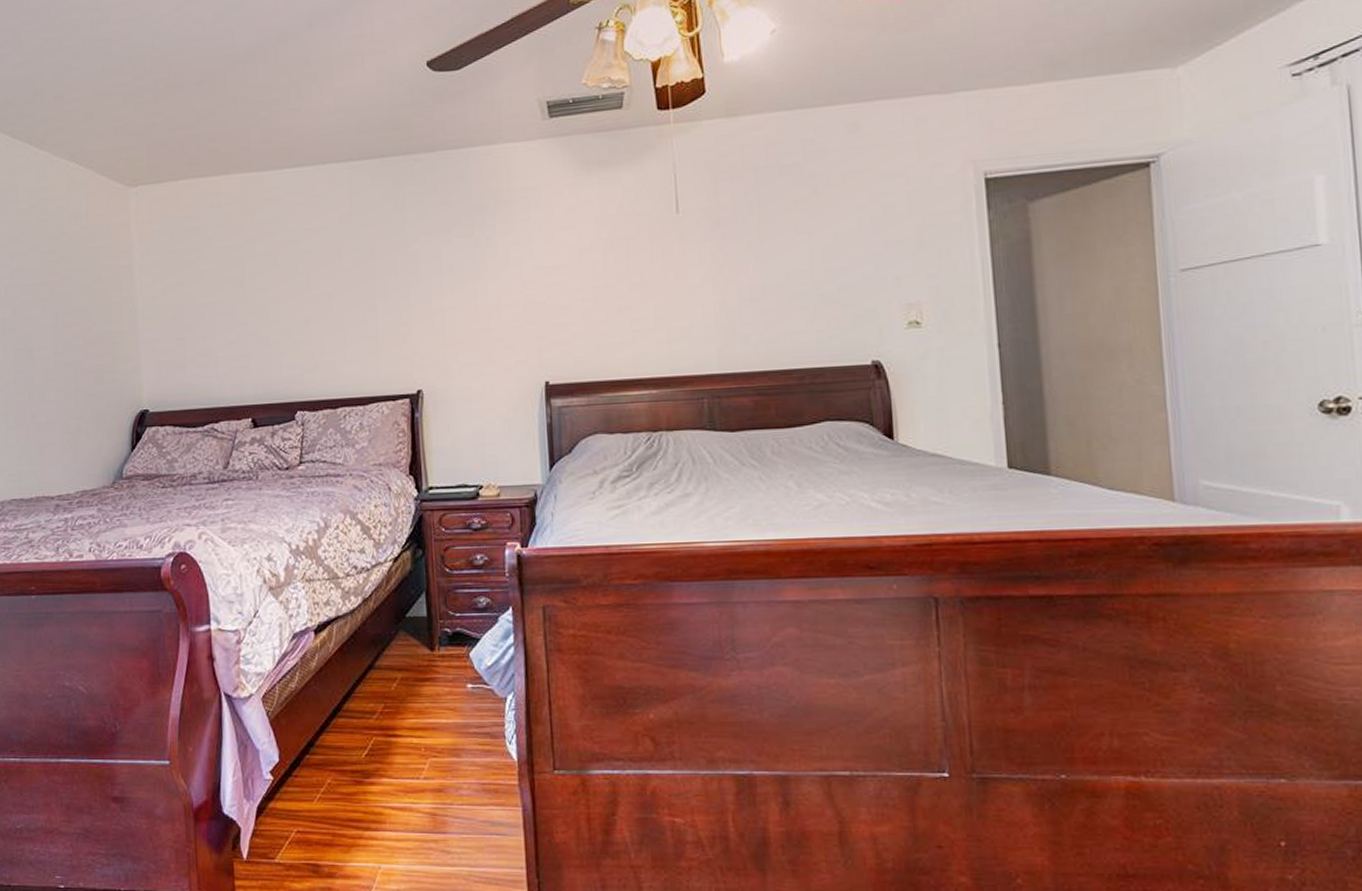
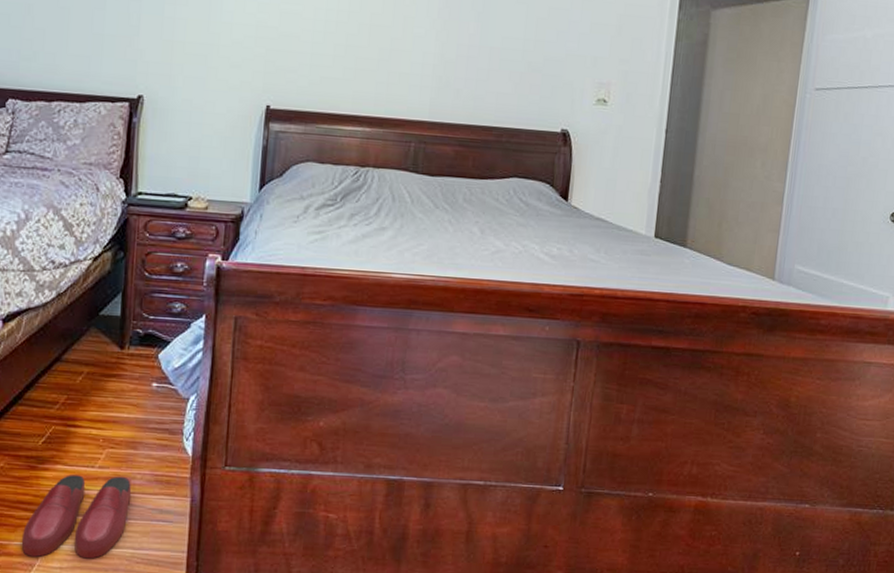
slippers: none [357,787,461,879] -> present [22,475,132,559]

